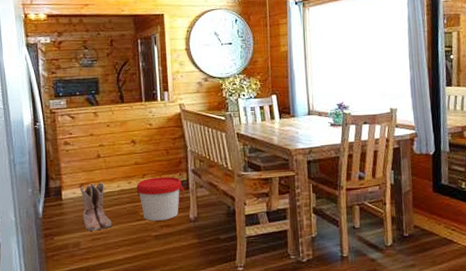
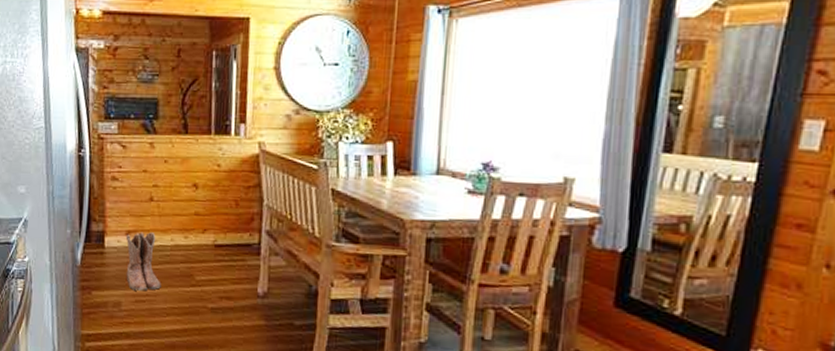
bucket: present [136,177,184,221] -> none [193,234,254,291]

